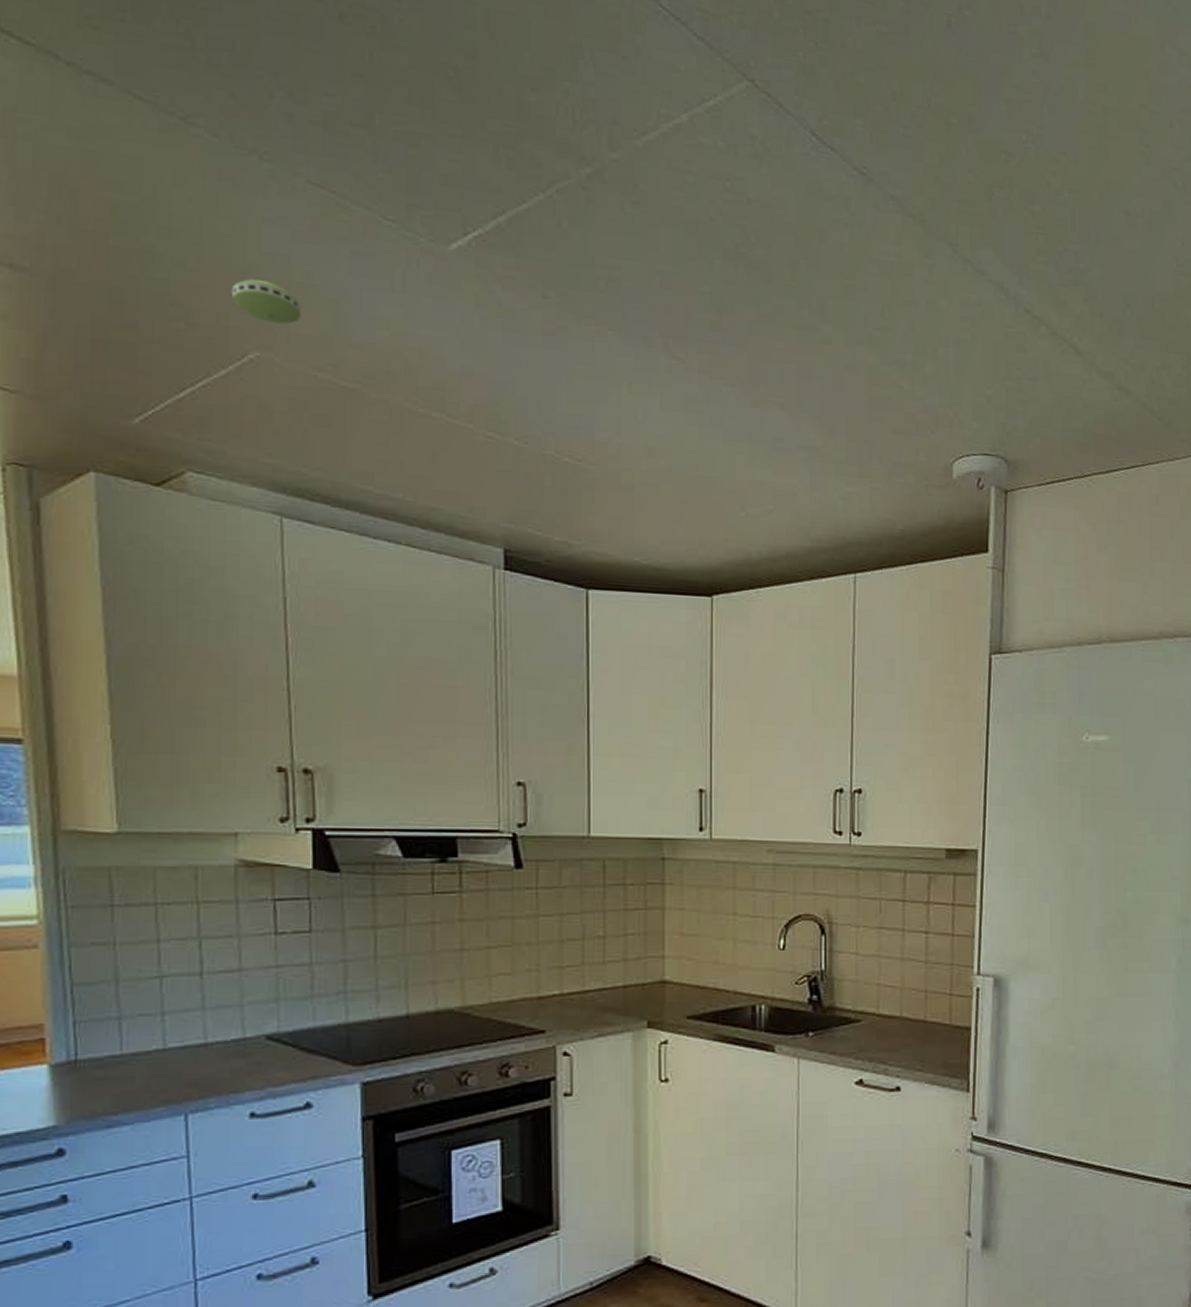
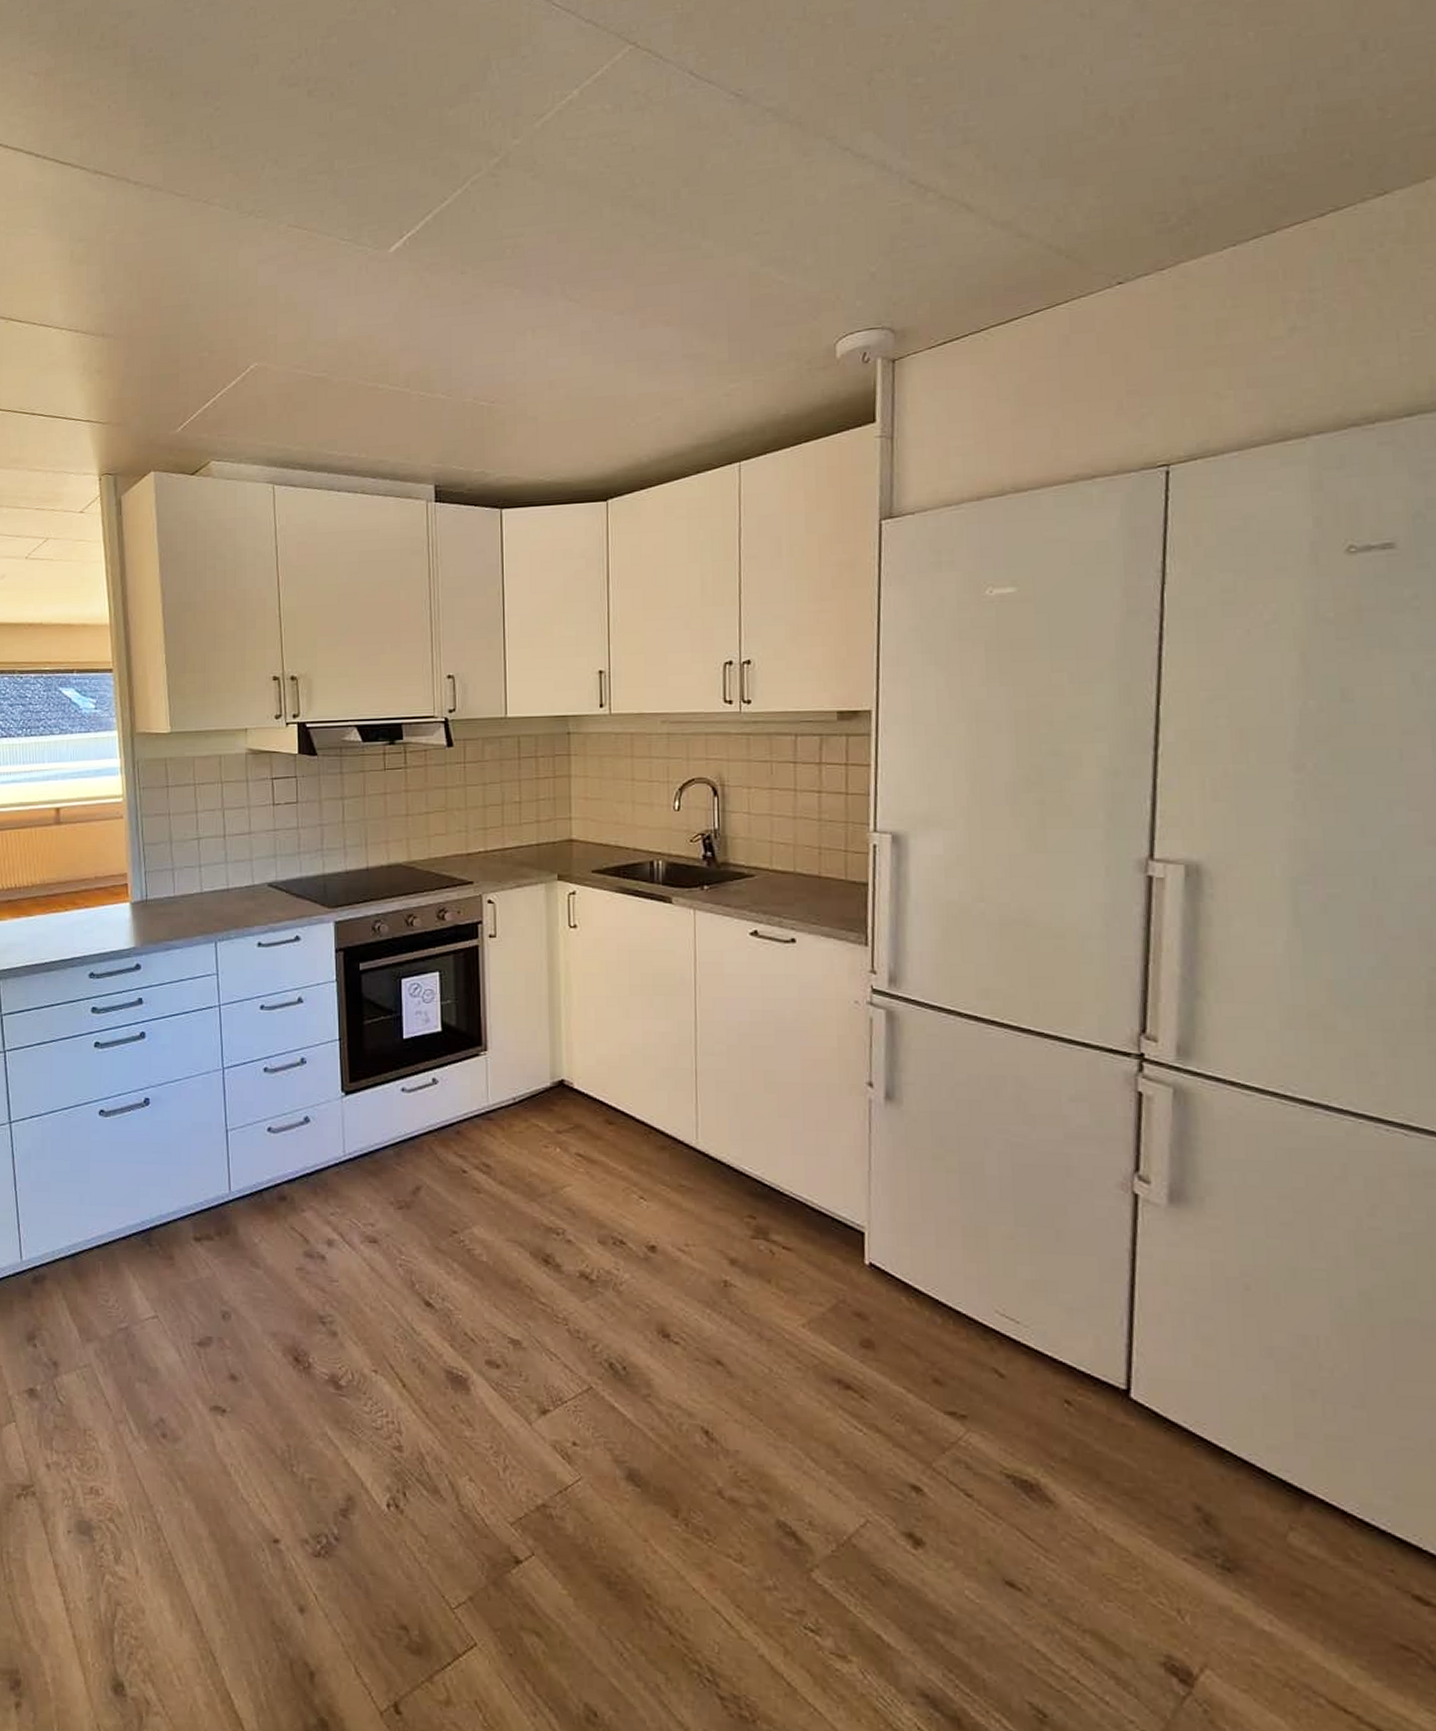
smoke detector: present [232,279,301,324] -> none [239,308,285,339]

